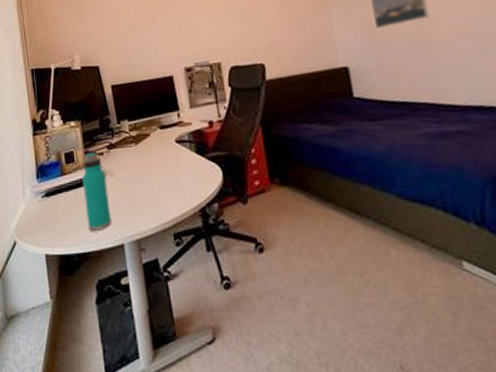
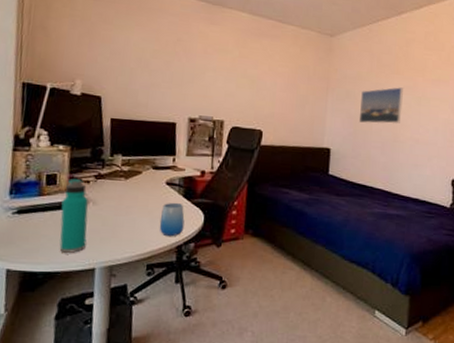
cup: none [177,160,204,200] -> present [159,202,185,237]

